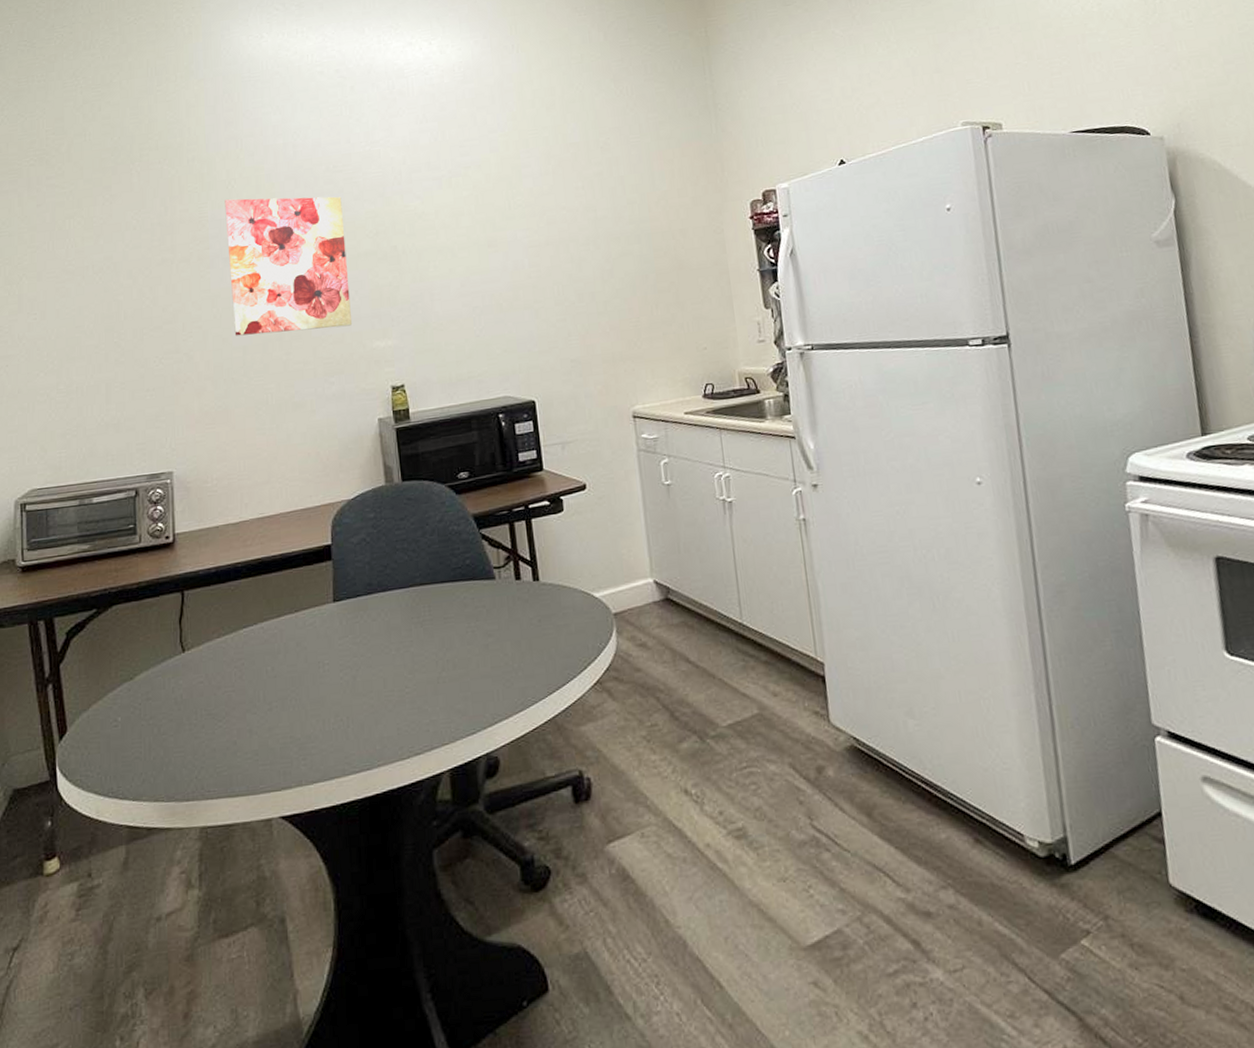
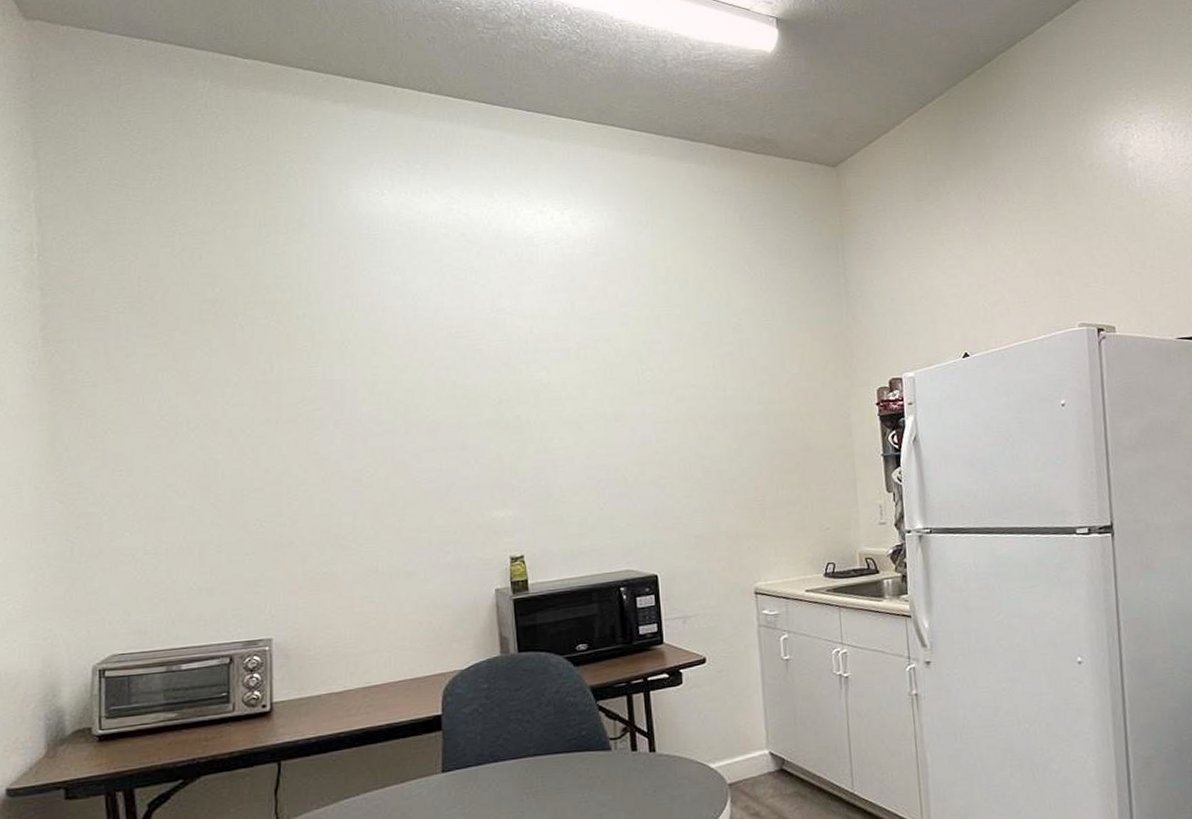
wall art: present [225,196,353,336] -> none [337,359,471,501]

